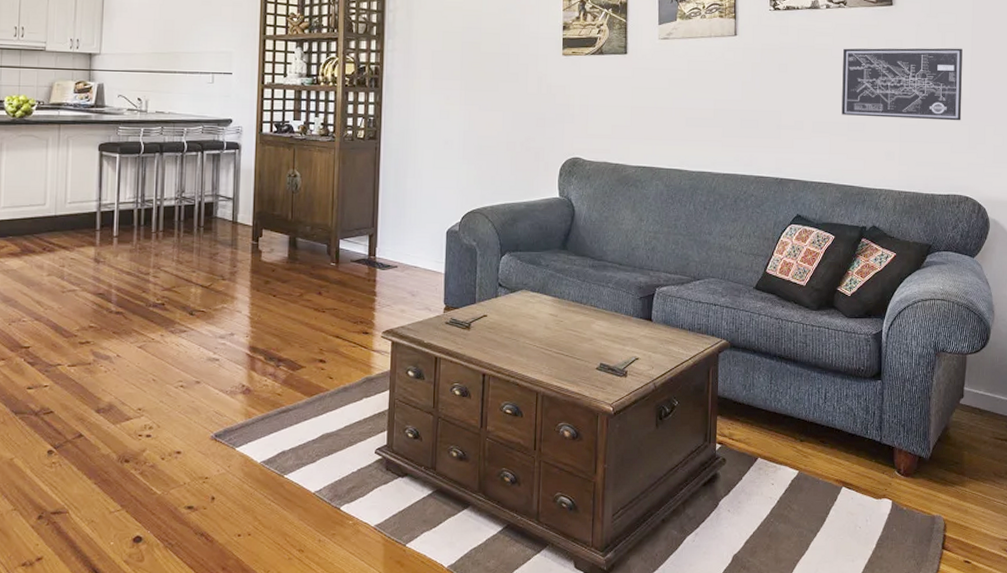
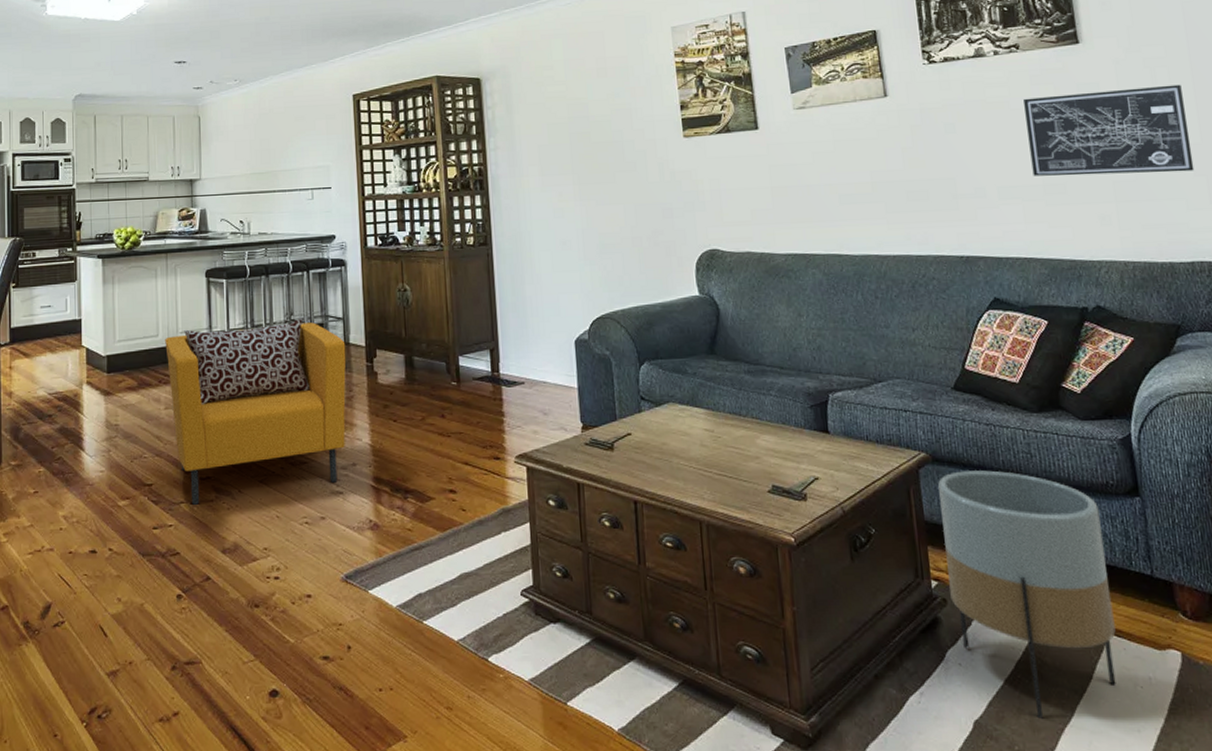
armchair: none [52,195,234,367] -> present [165,318,347,505]
planter: none [729,356,850,552] -> present [938,470,1116,719]

